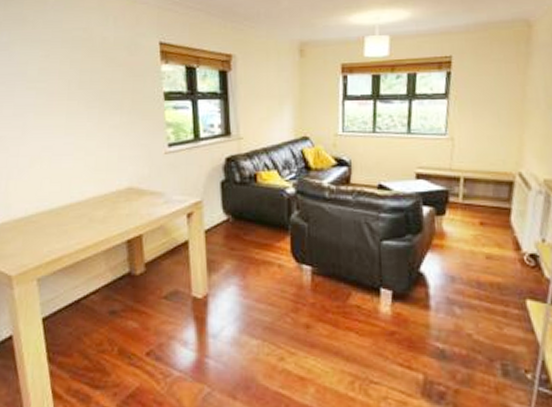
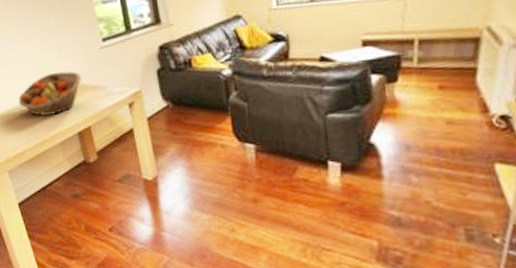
fruit basket: none [64,172,140,219] -> present [18,71,82,116]

